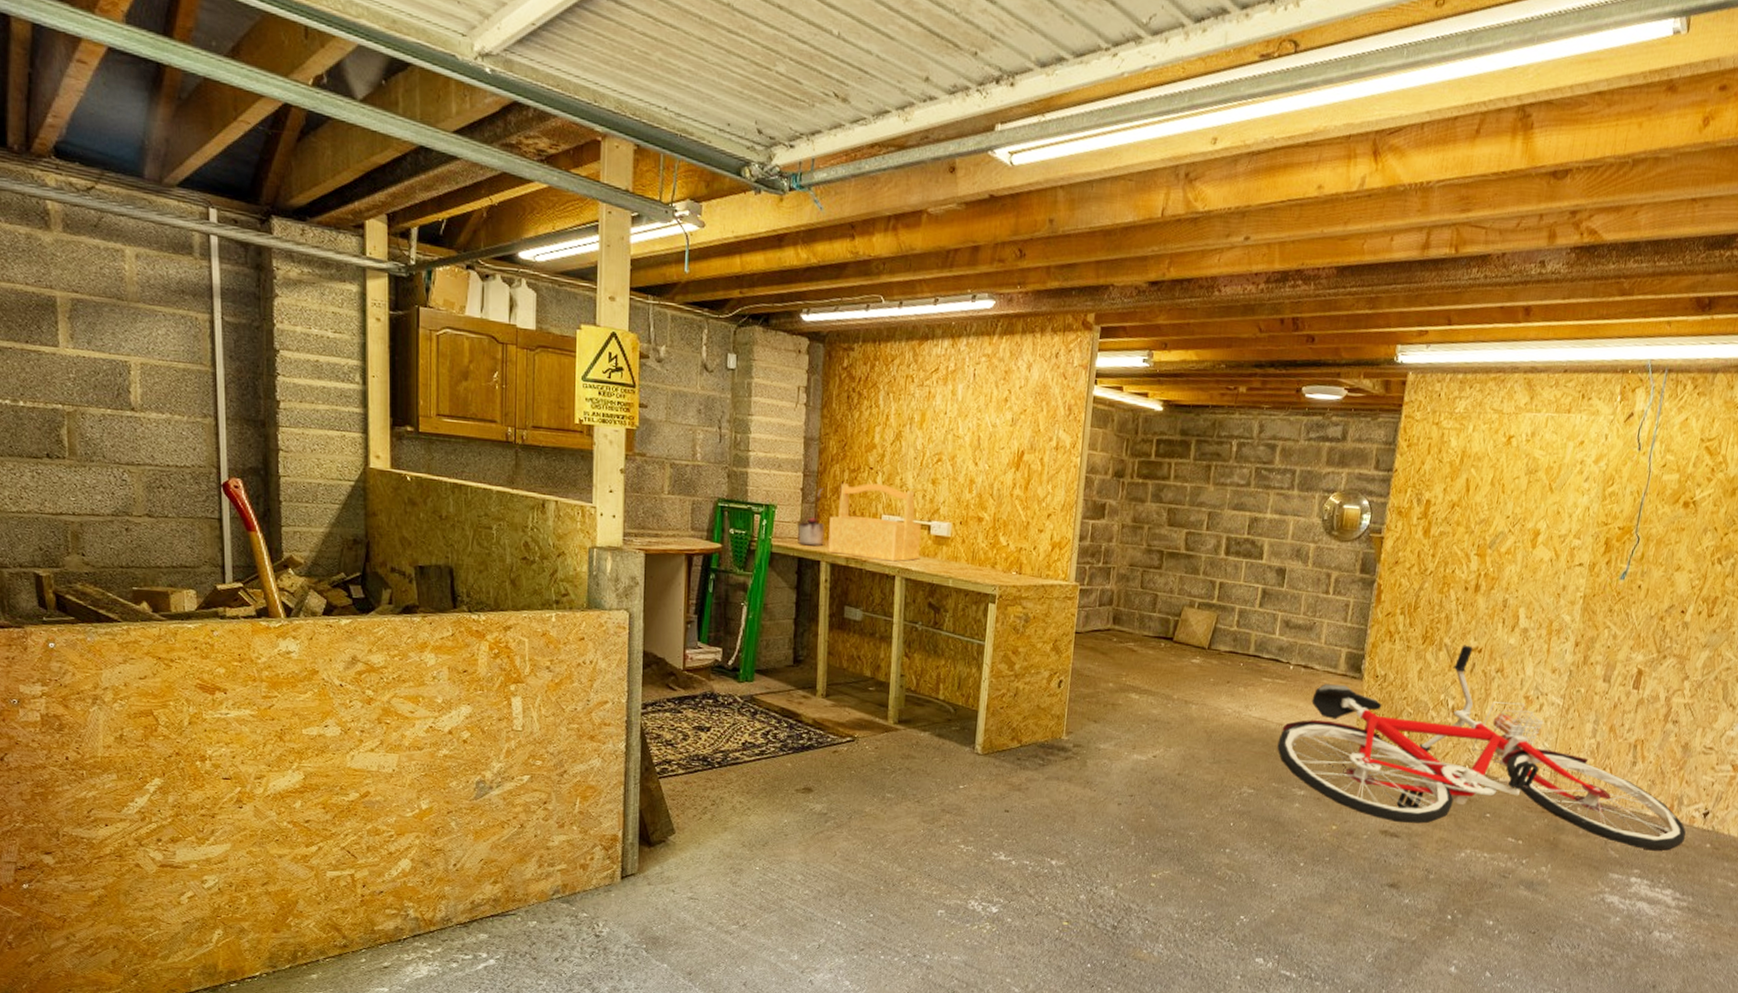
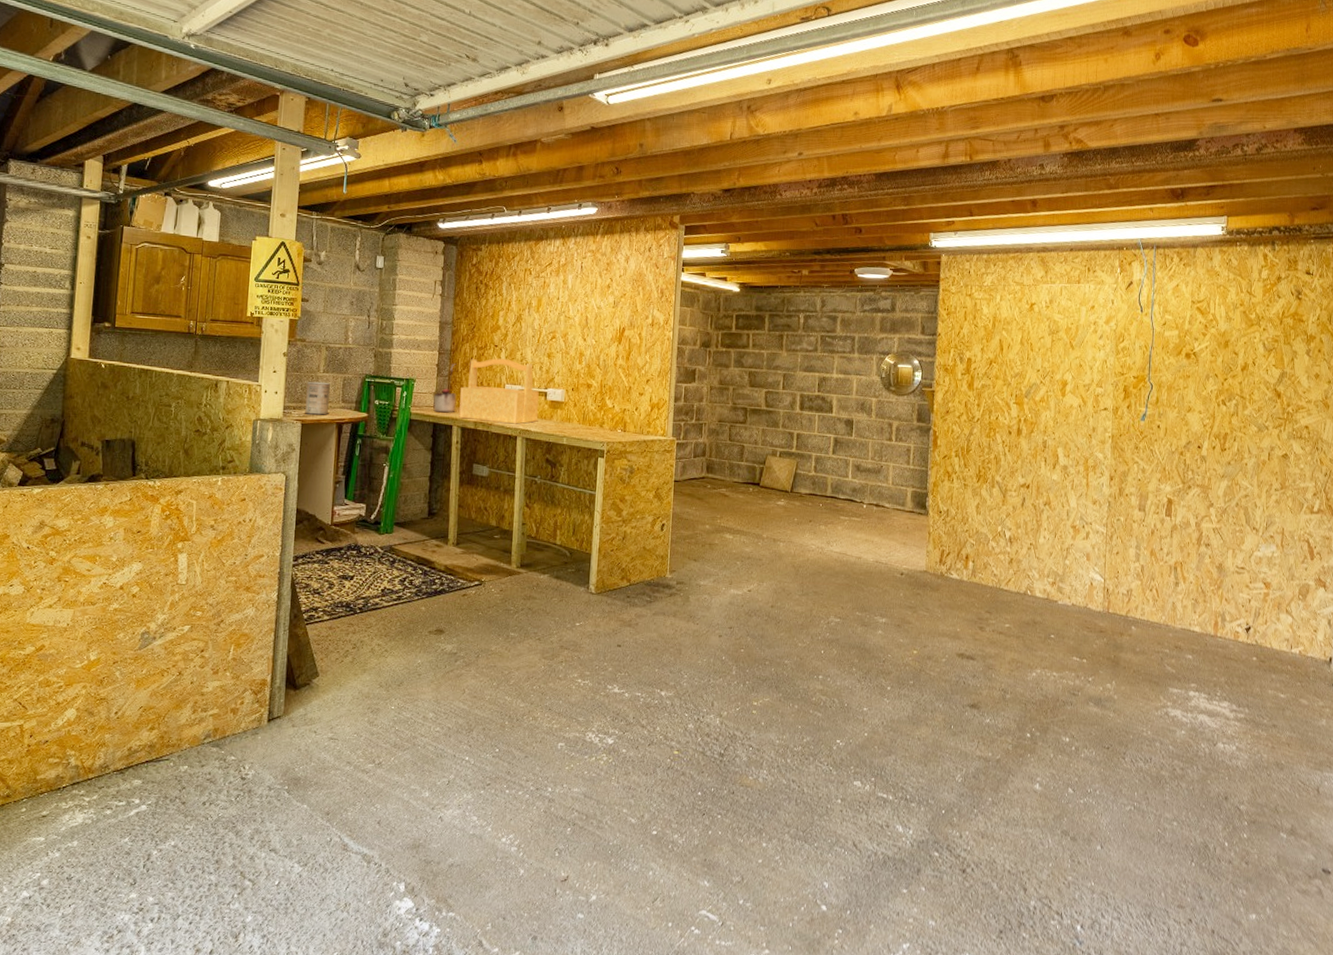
paint can: none [648,504,677,545] -> present [305,381,330,416]
bicycle: present [1277,644,1686,851] -> none [858,481,1232,666]

